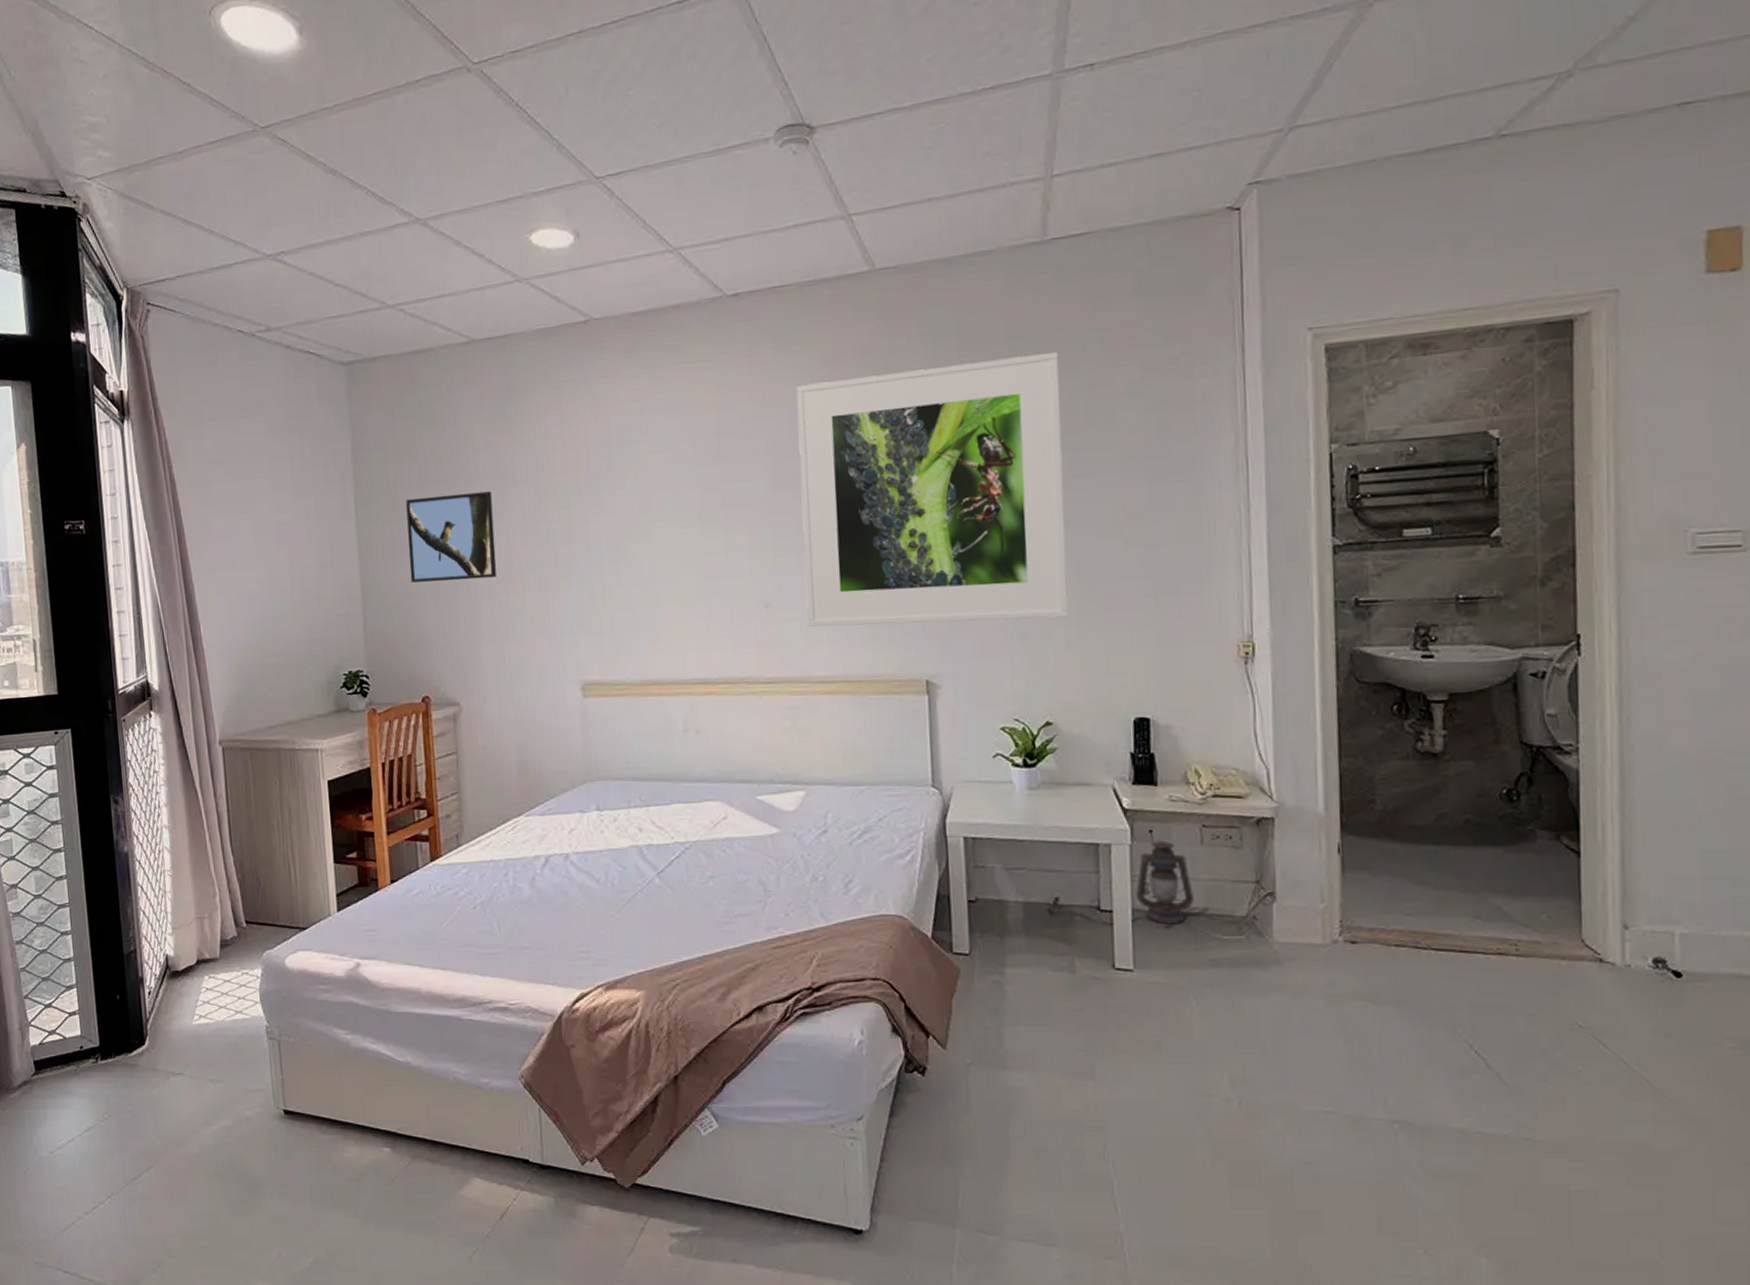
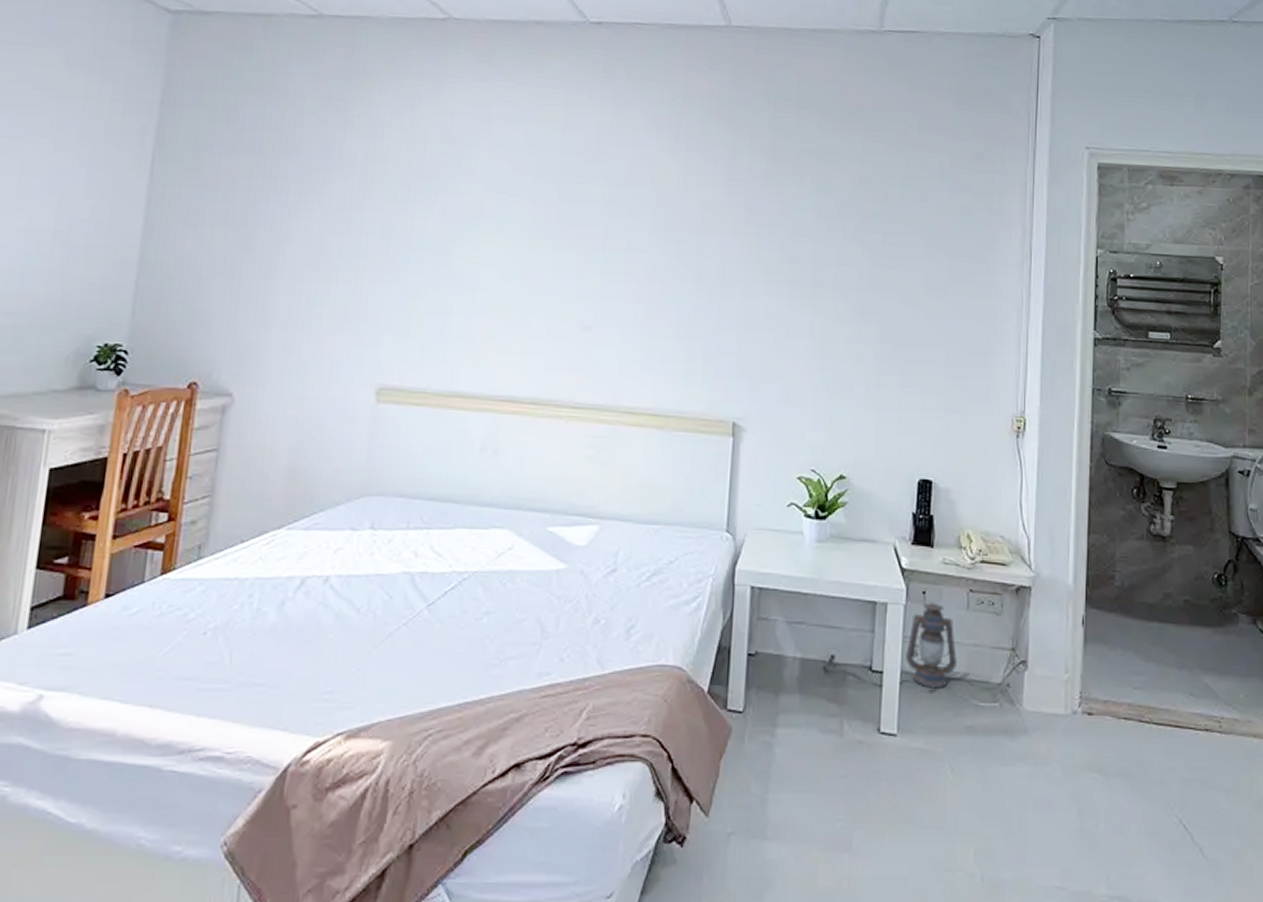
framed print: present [406,491,497,583] -> none [201,165,313,262]
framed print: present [796,351,1069,627] -> none [625,118,883,375]

